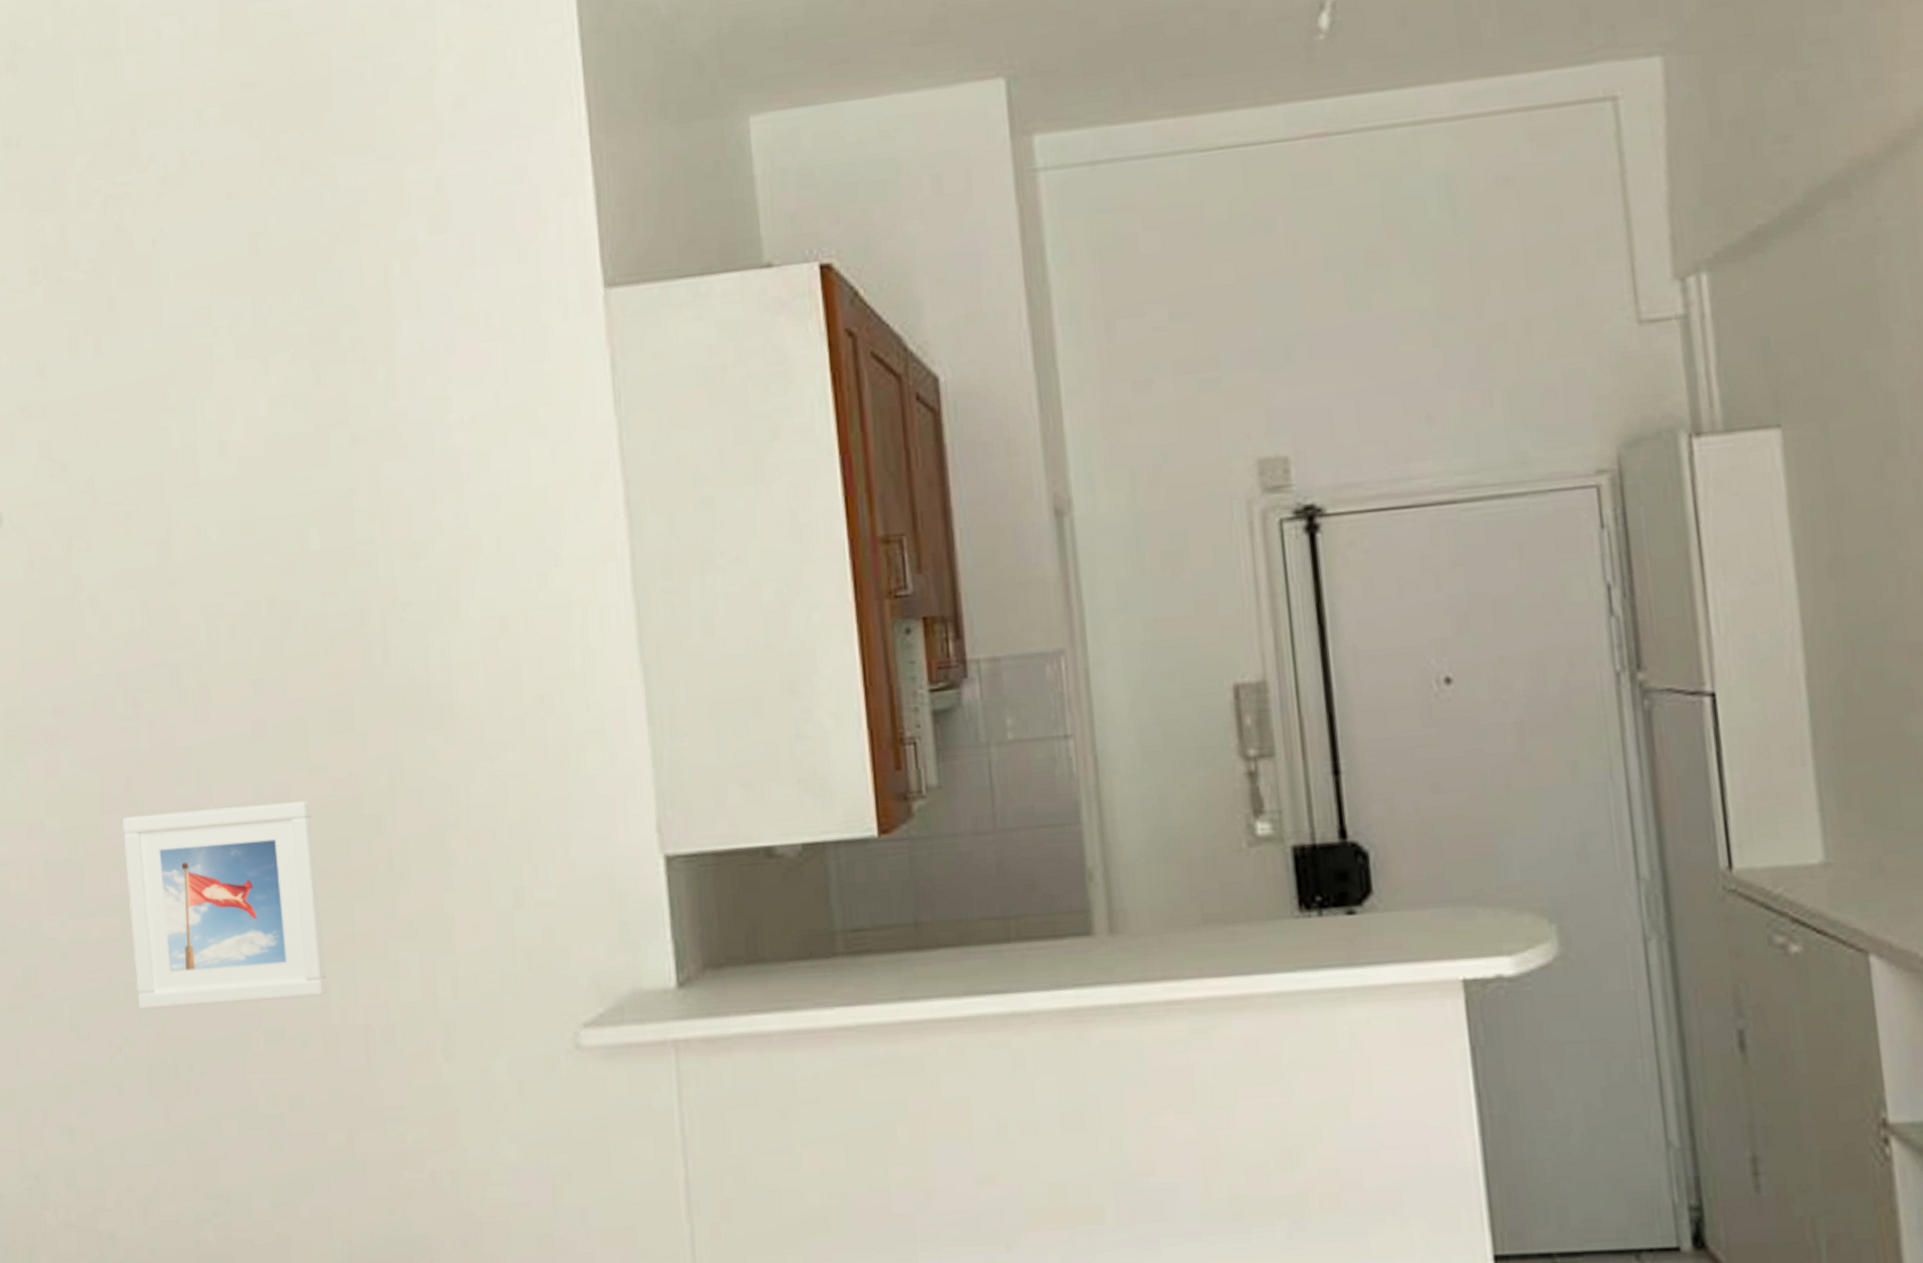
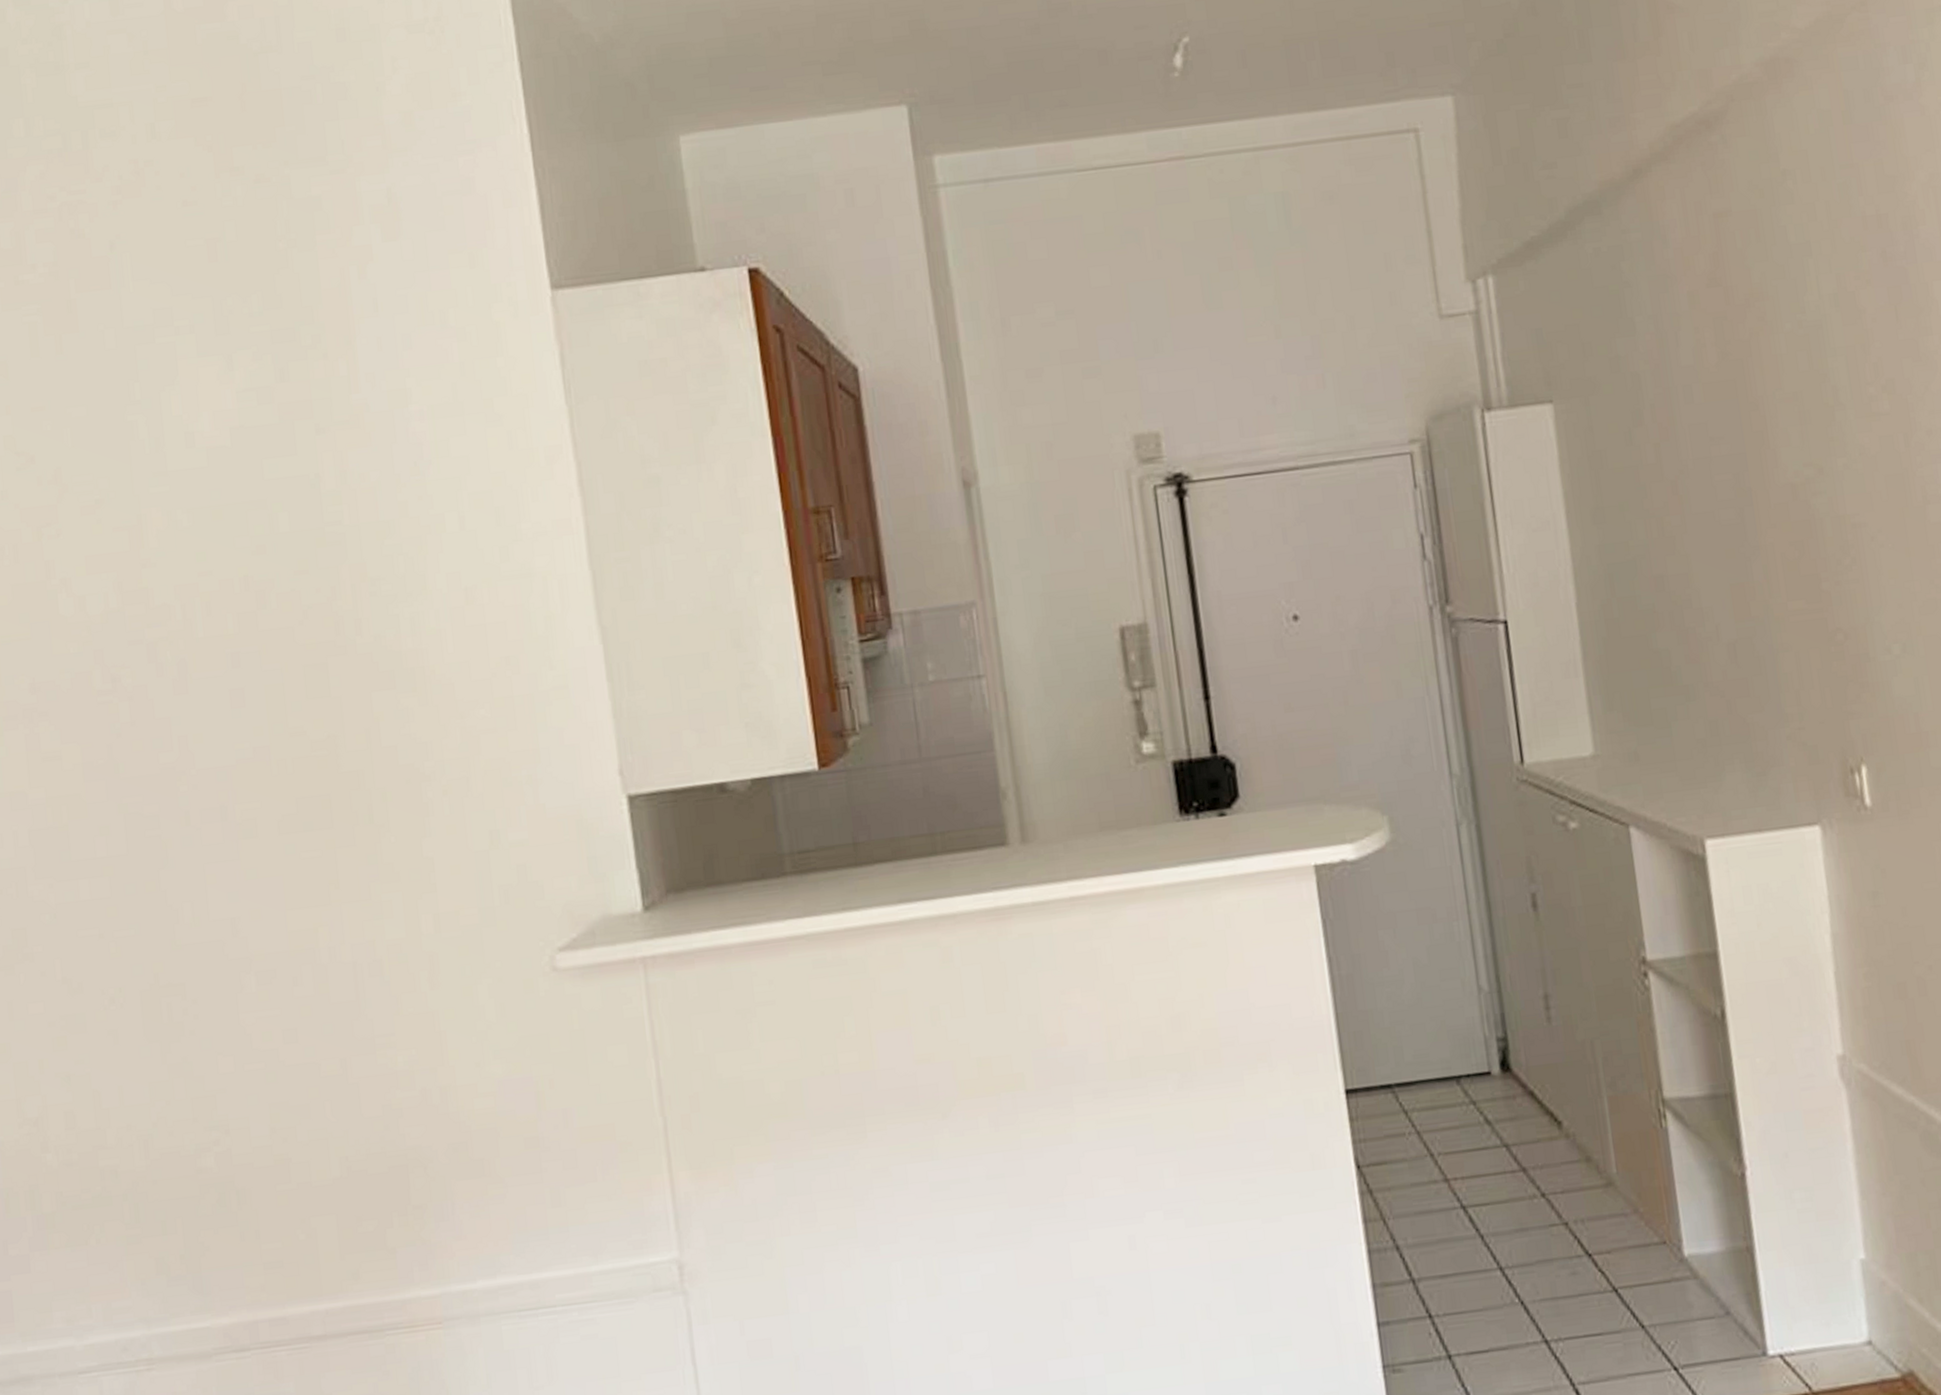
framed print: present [122,801,327,1010] -> none [106,762,315,962]

